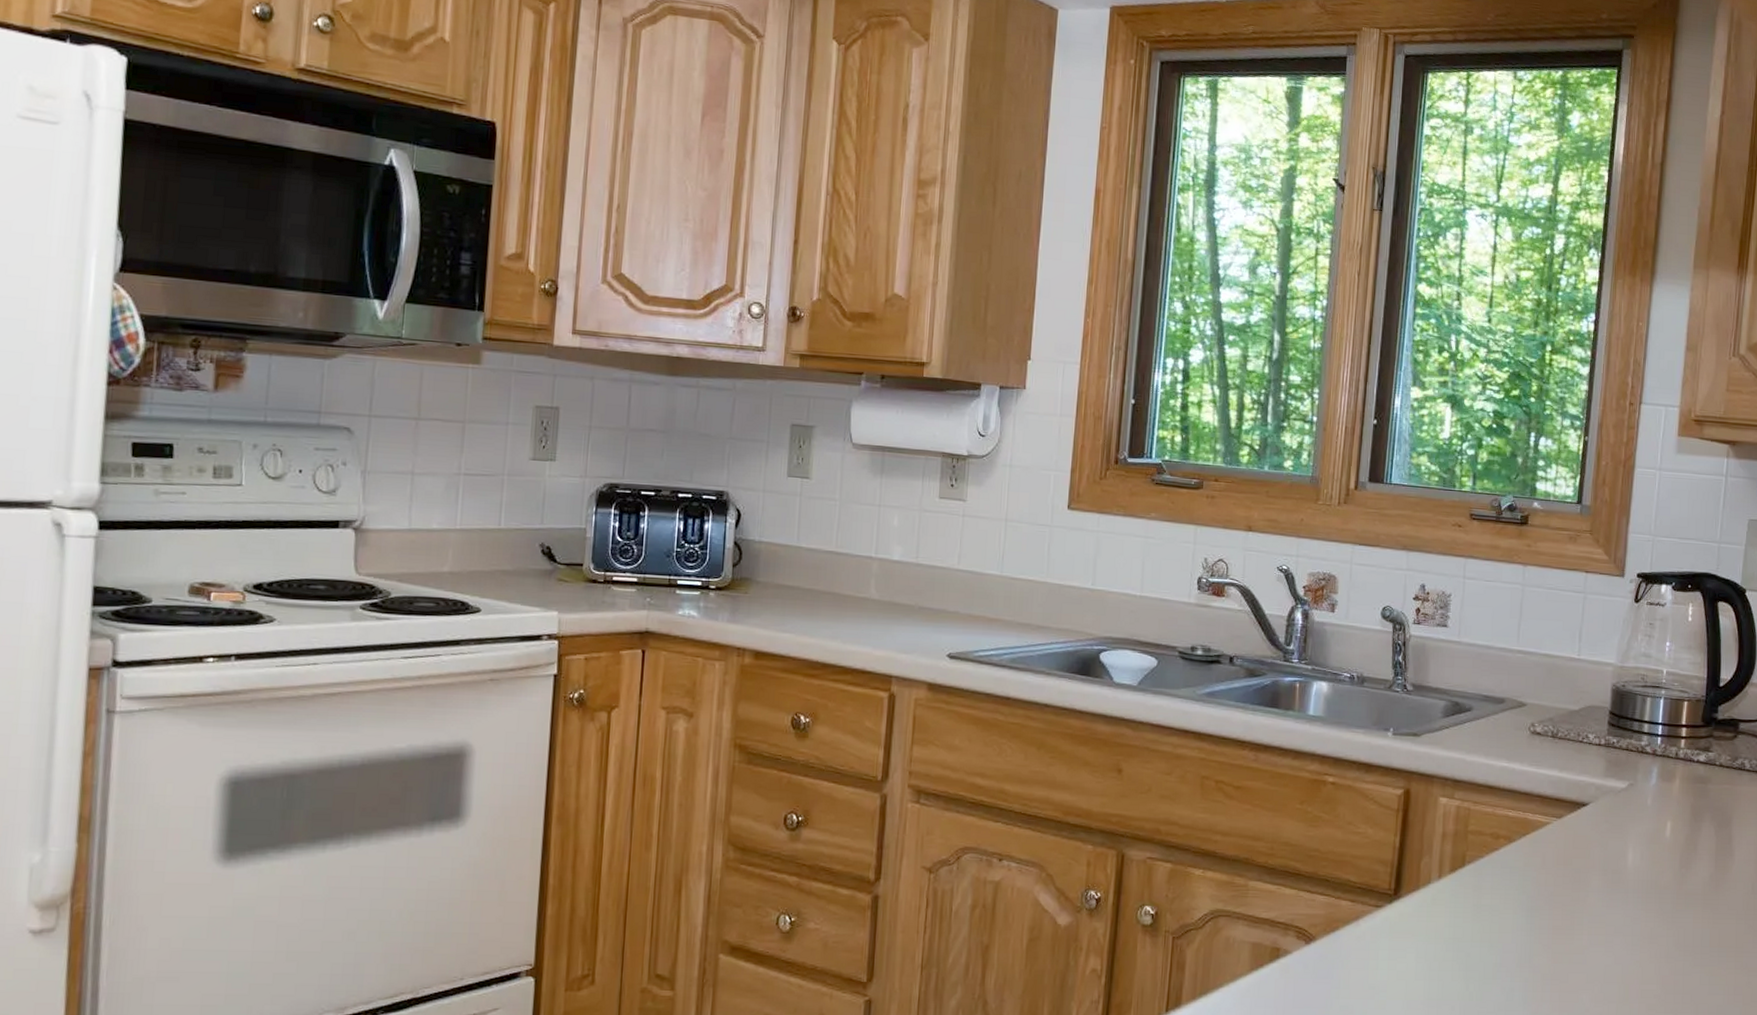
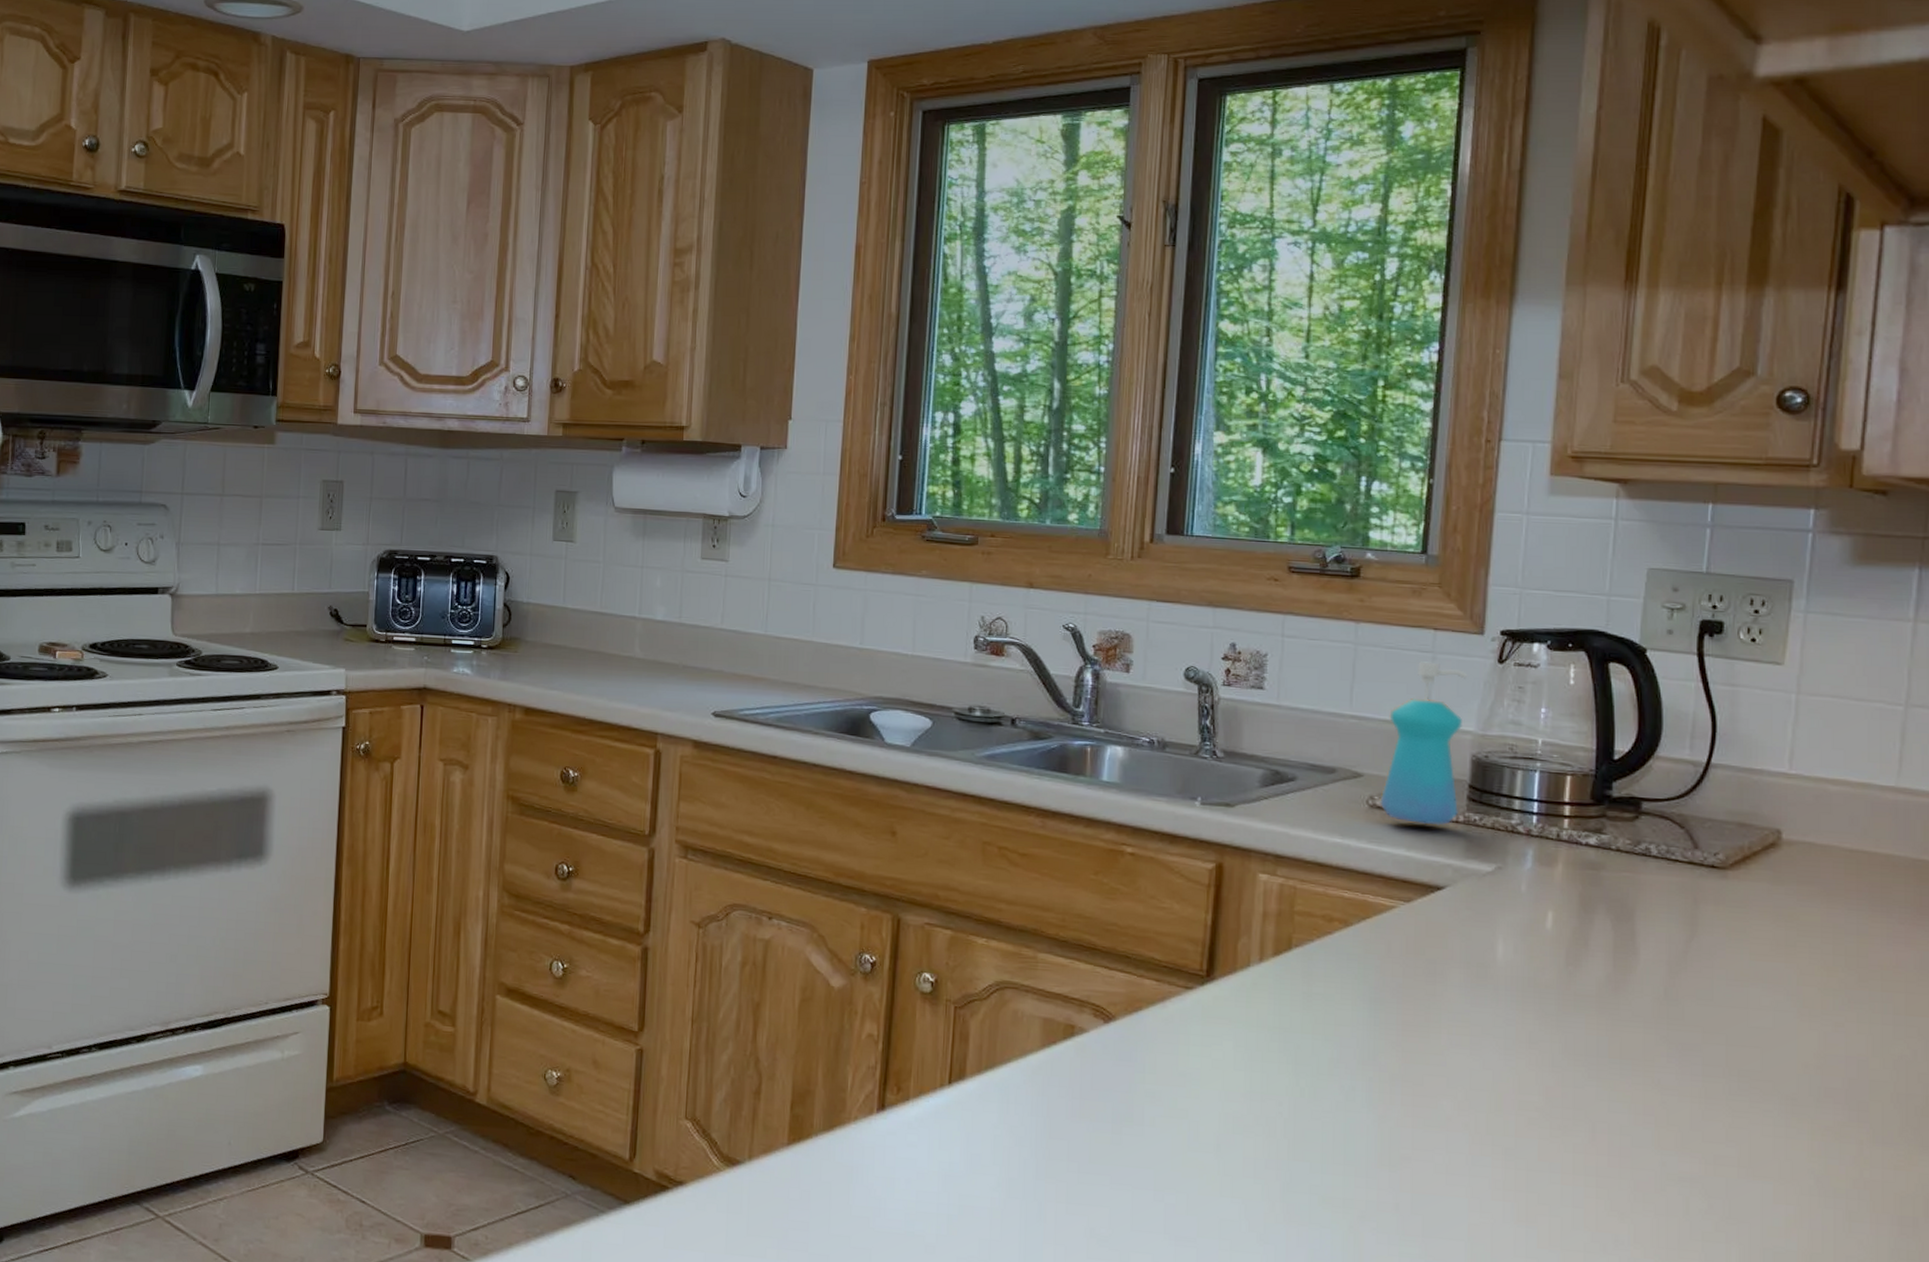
soap dispenser: none [1539,601,1611,749] -> present [1380,661,1468,826]

